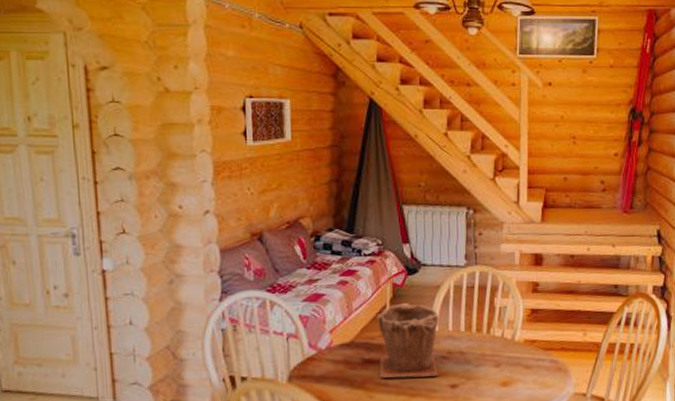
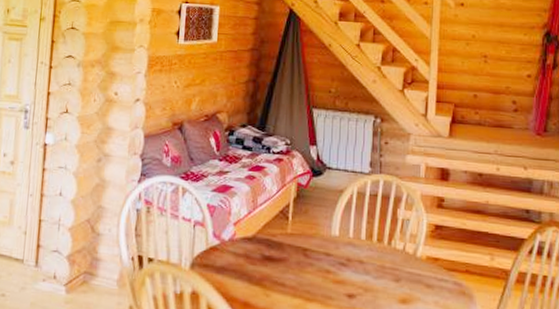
plant pot: present [377,303,440,379] -> none [278,204,341,283]

